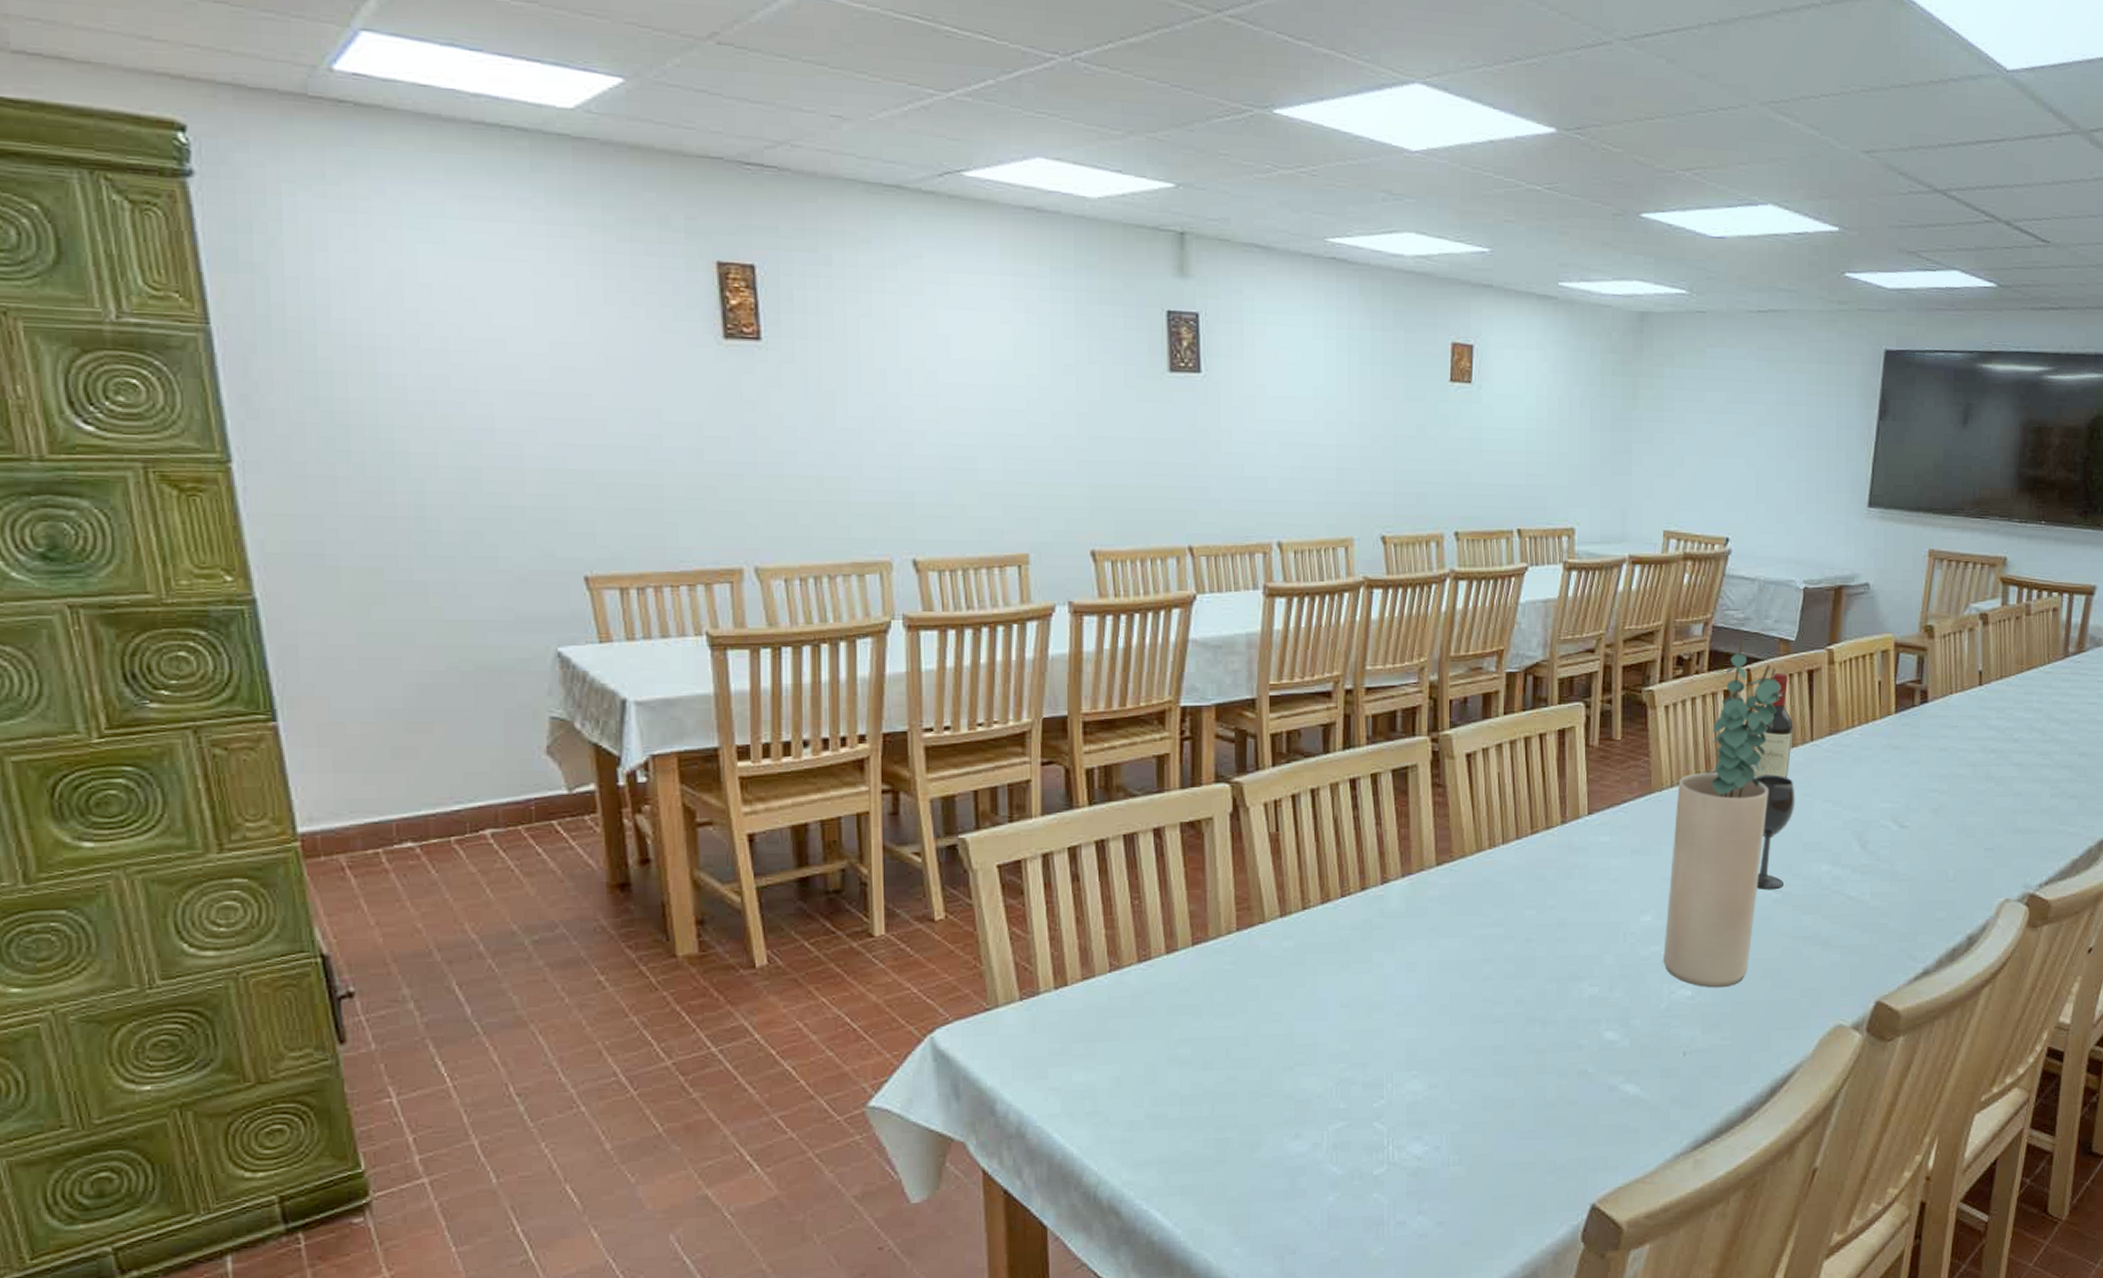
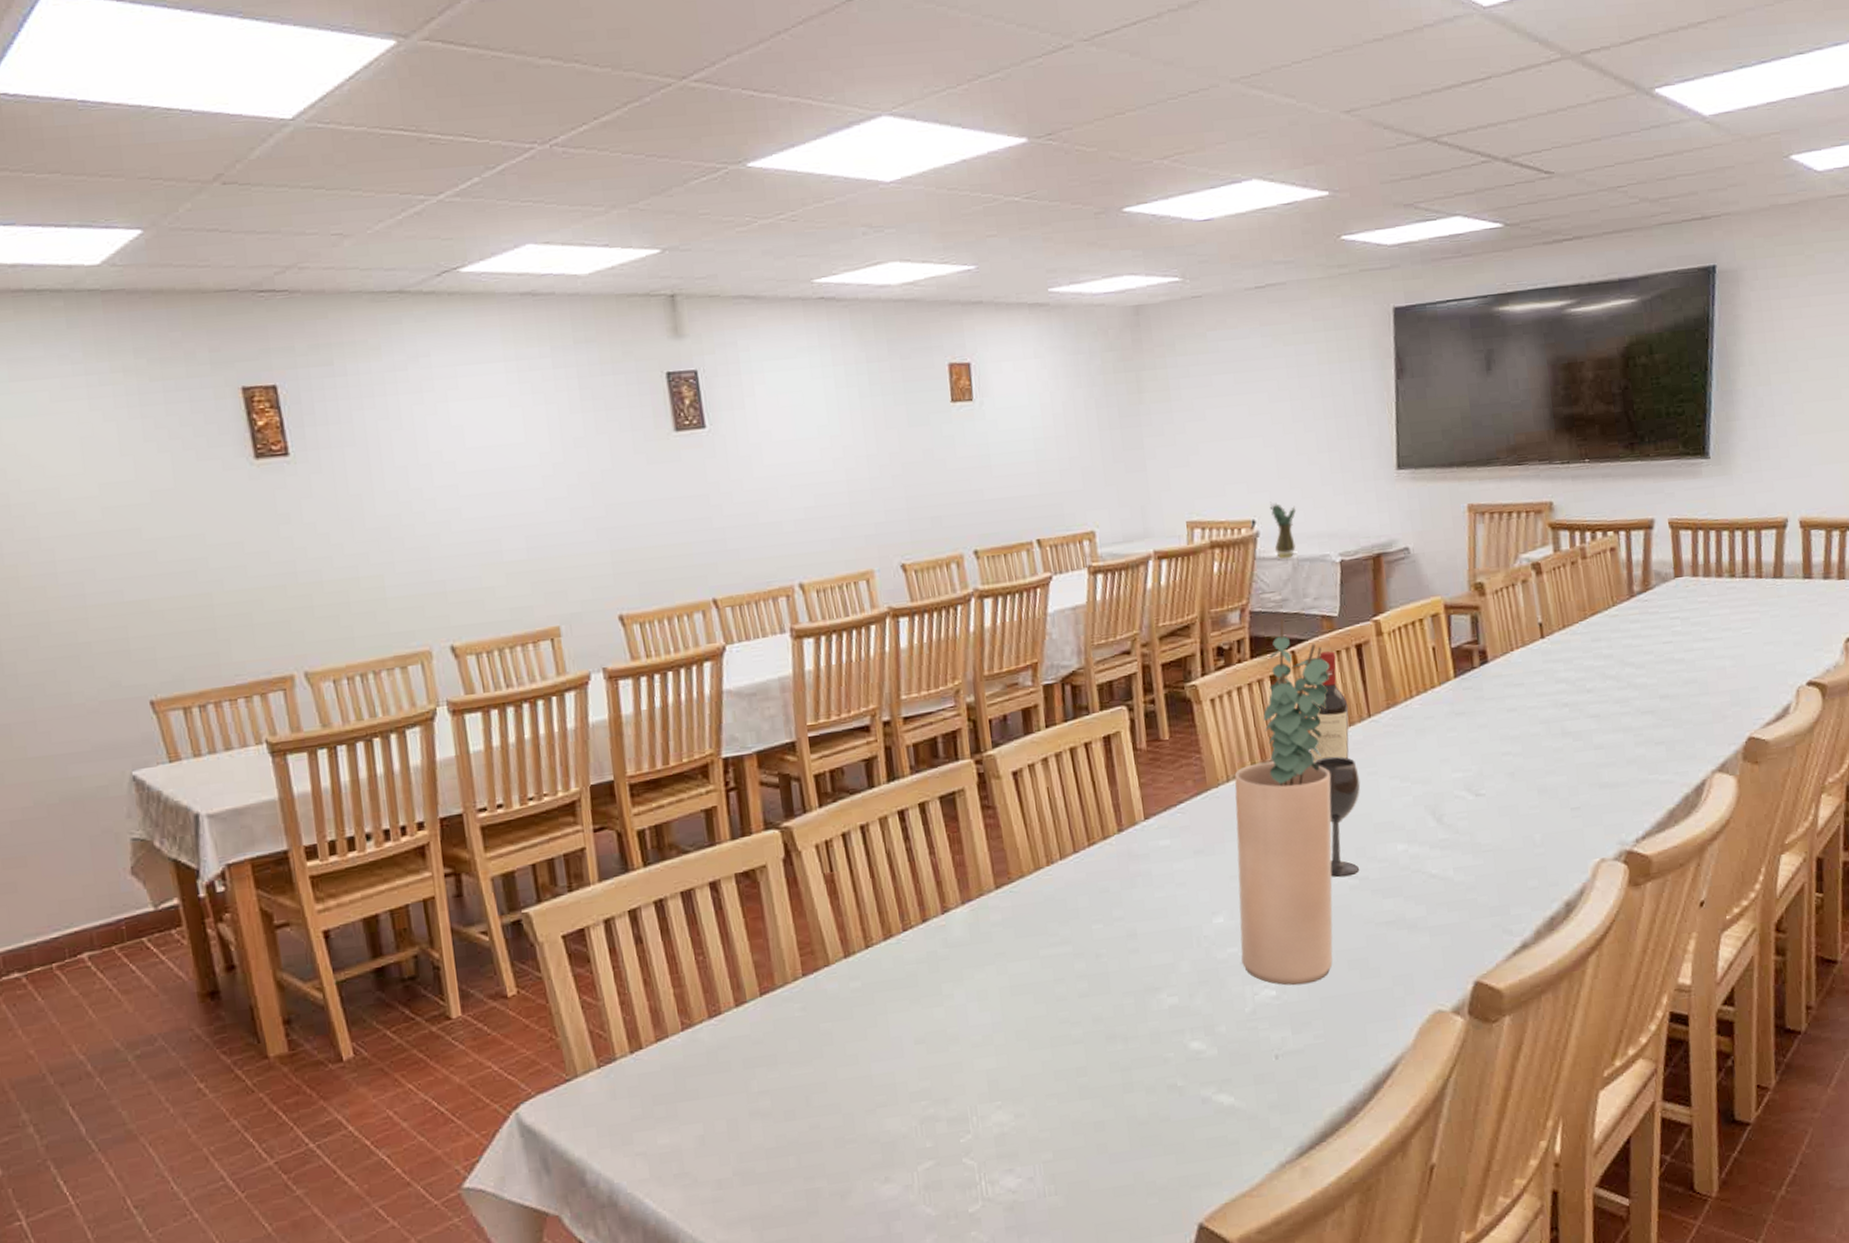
vase: none [1744,522,1769,580] -> present [1269,501,1297,560]

